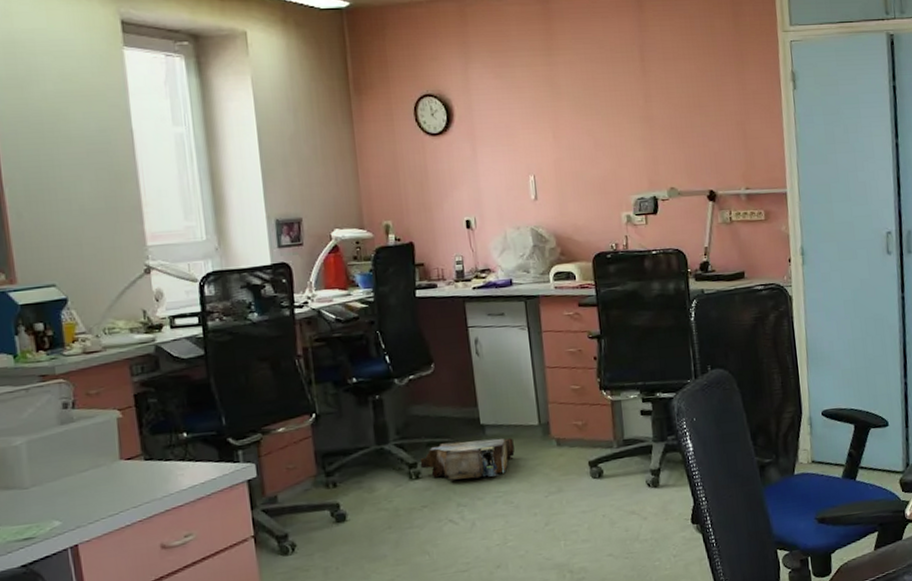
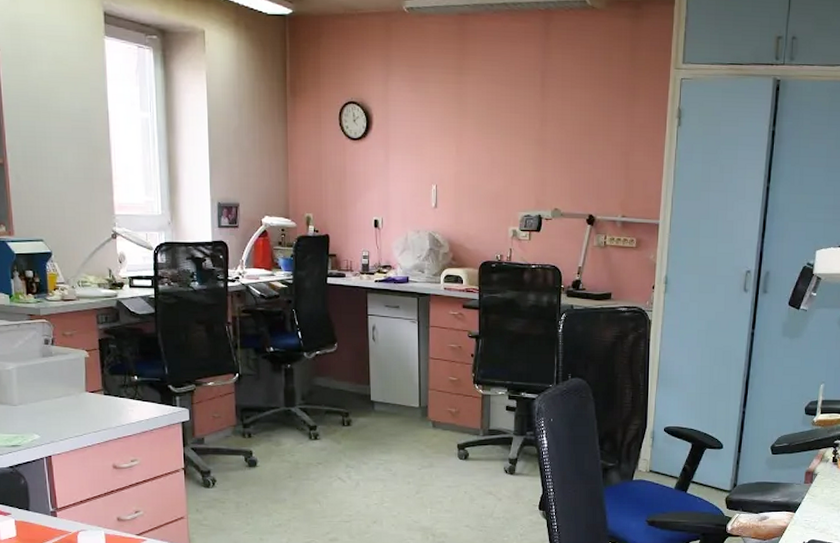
cardboard box: present [420,438,515,480] -> none [319,412,397,446]

